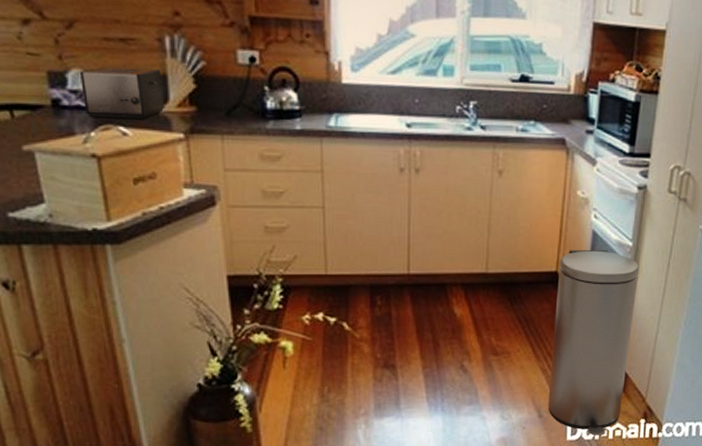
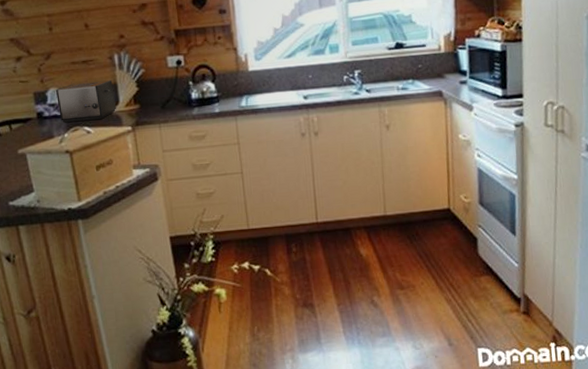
pedal bin: present [548,249,640,436] -> none [450,184,530,361]

